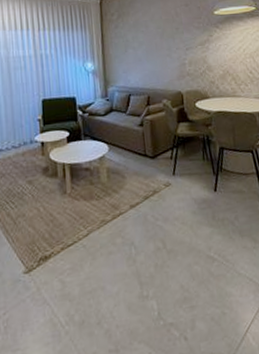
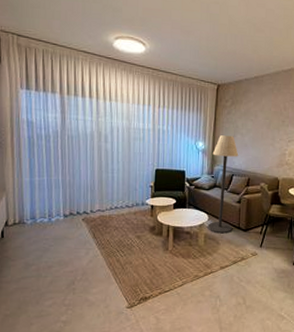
floor lamp: none [104,51,137,166] -> present [207,135,239,234]

